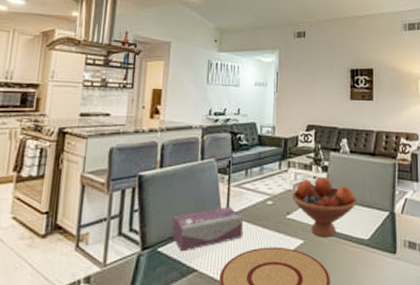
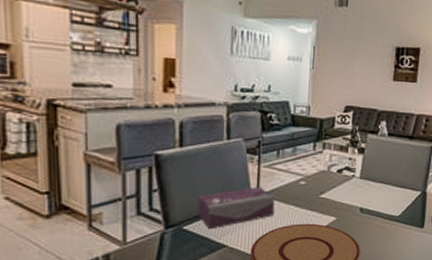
fruit bowl: present [291,176,358,238] -> none [325,158,392,215]

